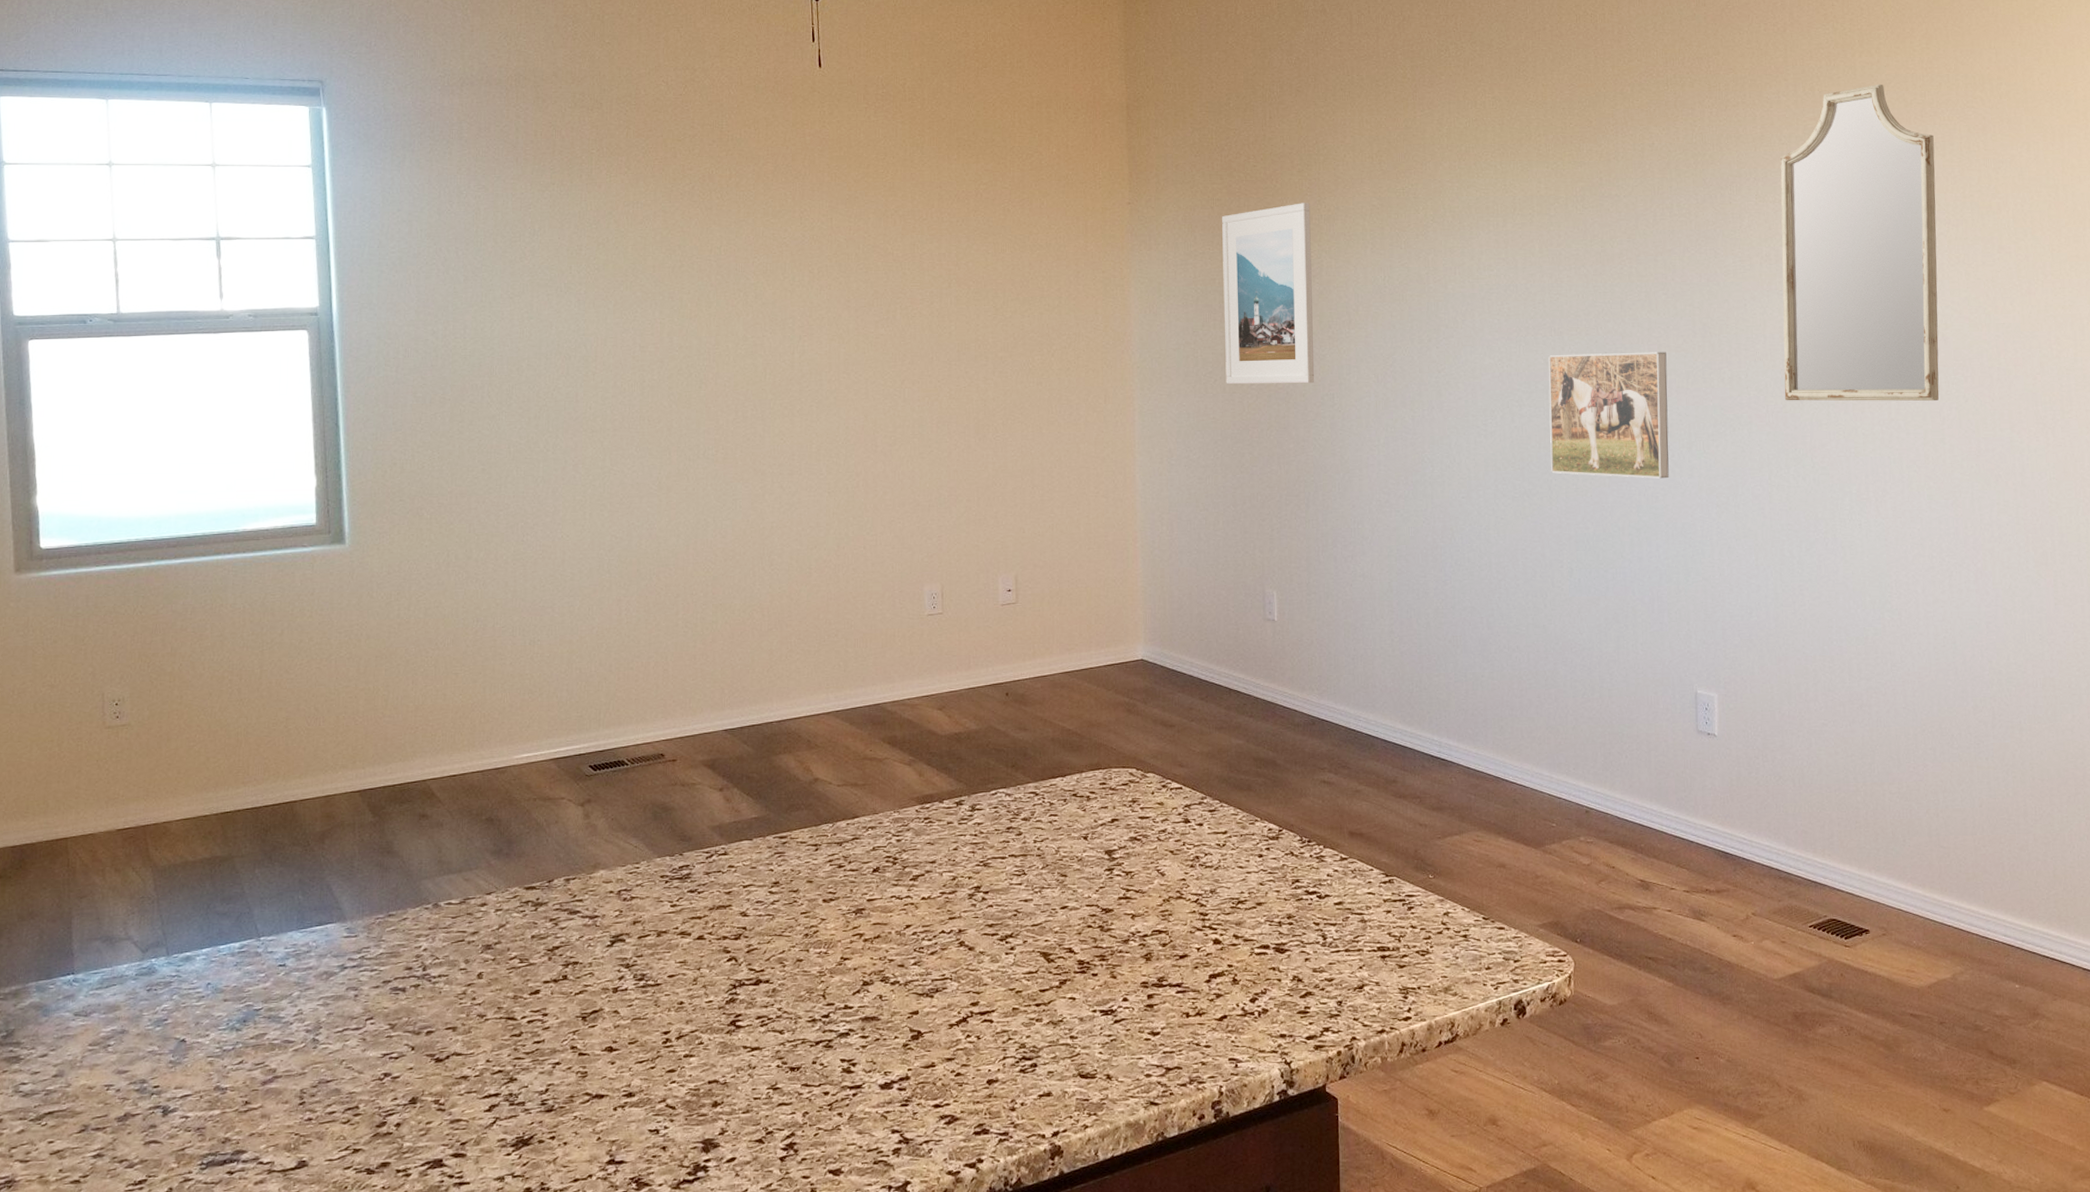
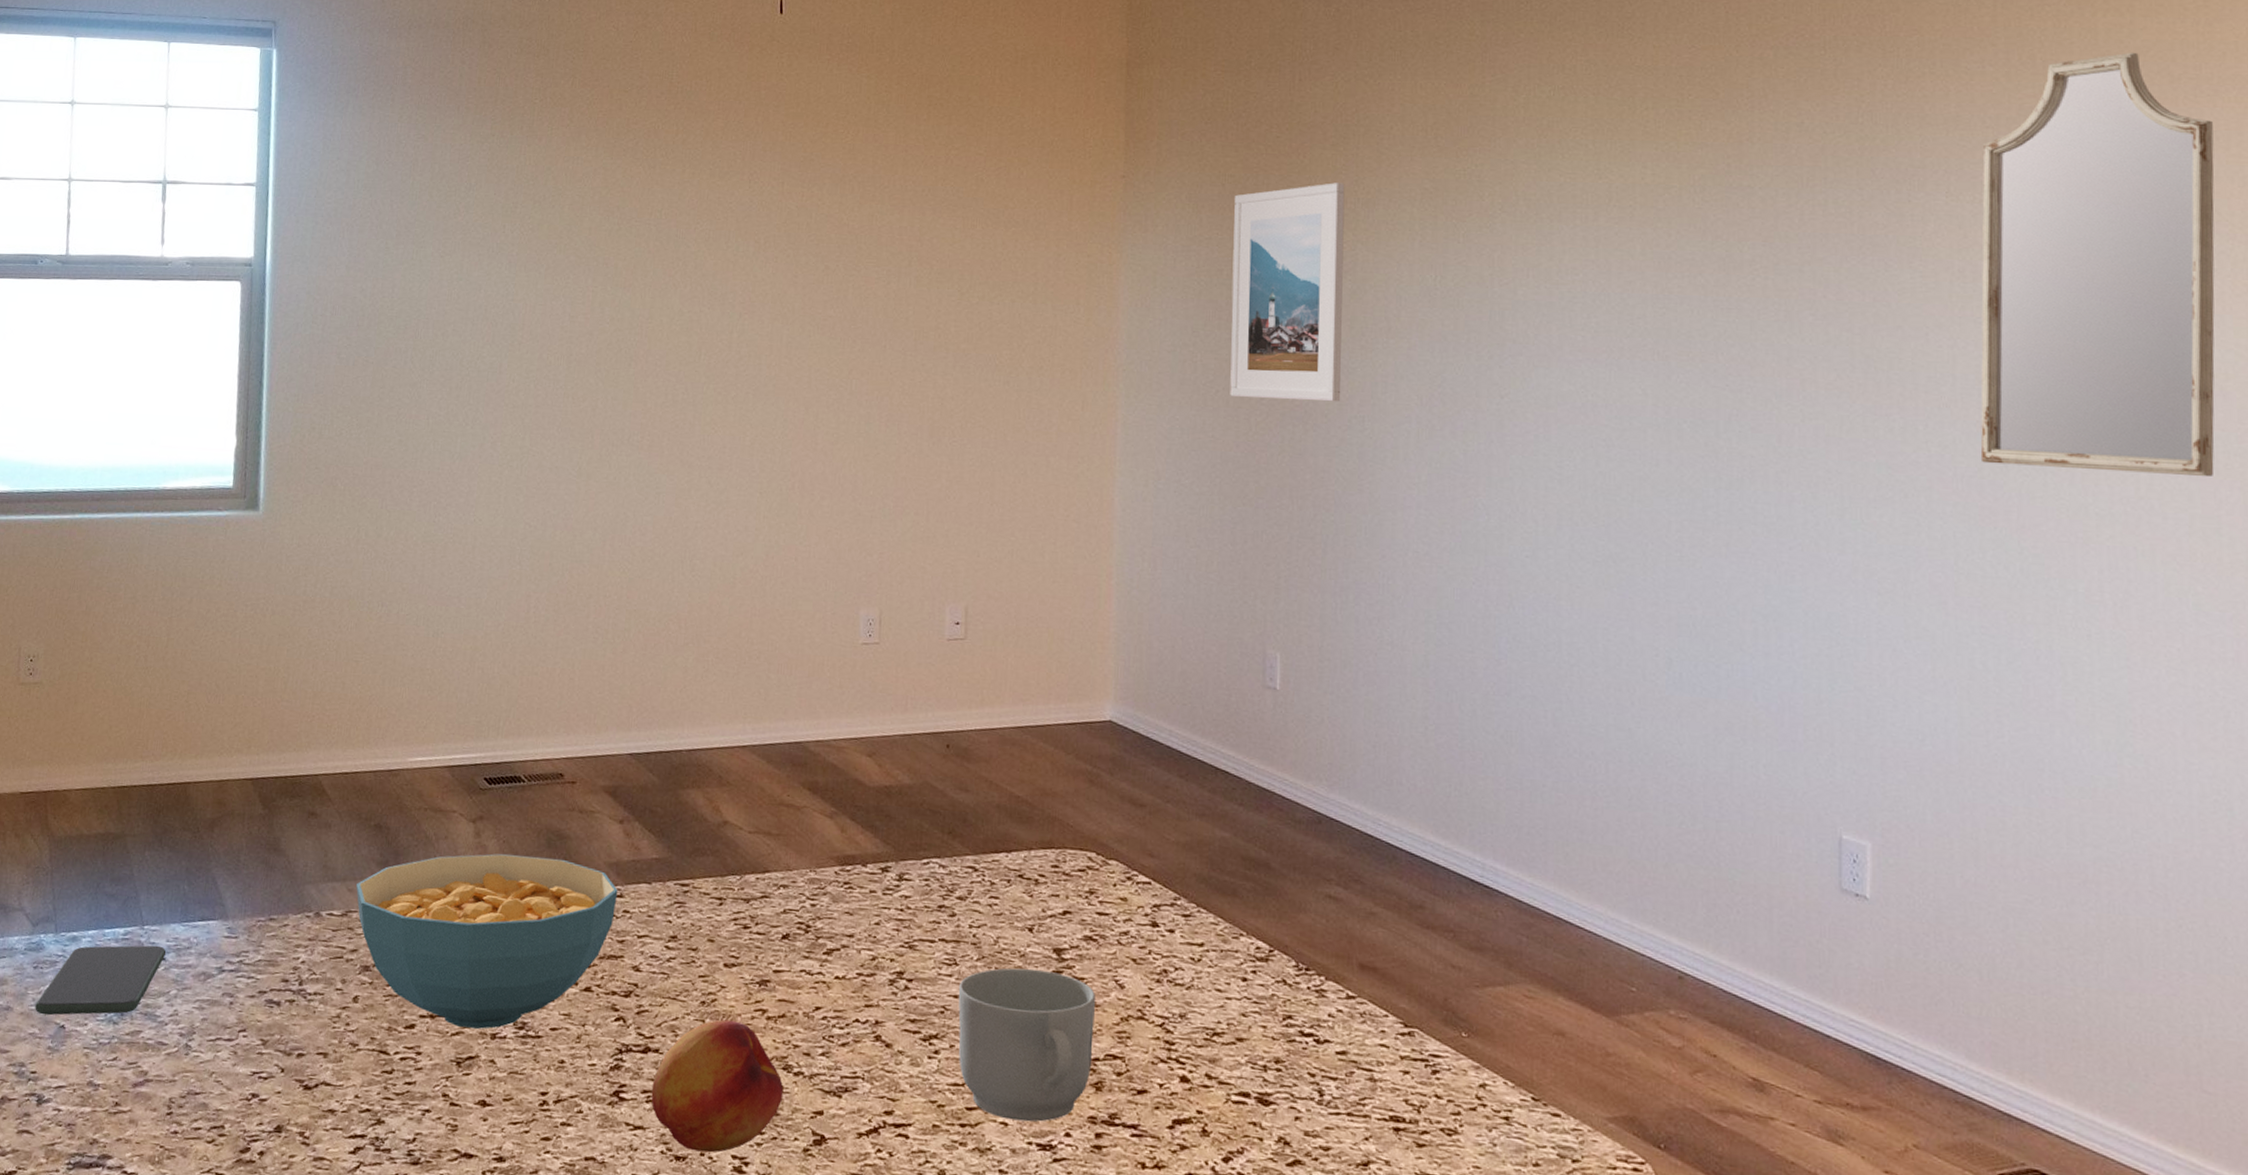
smartphone: none [152,953,286,1033] -> present [35,945,167,1016]
cereal bowl: none [472,828,722,986] -> present [356,853,618,1029]
fruit: none [765,946,883,1061] -> present [651,1019,784,1153]
mug: none [1028,869,1142,995] -> present [958,968,1095,1122]
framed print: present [1548,352,1669,479] -> none [1647,384,1813,553]

